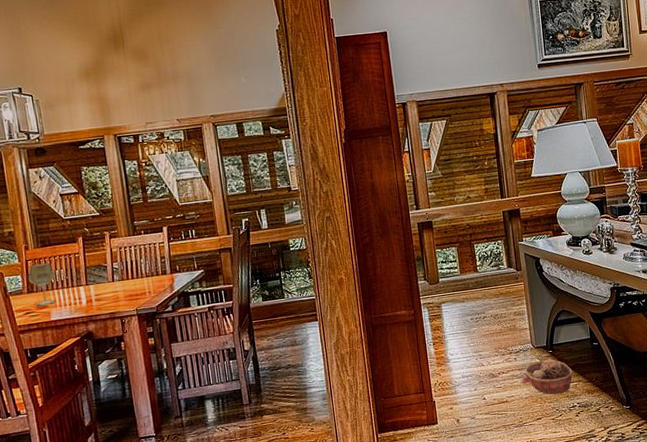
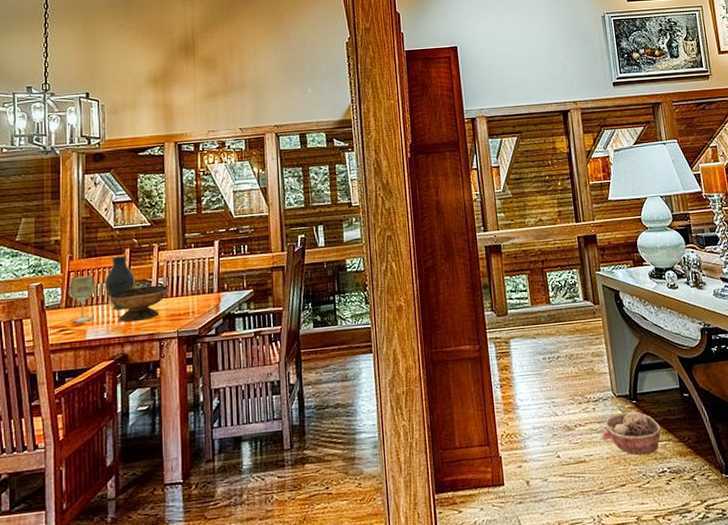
vase: none [61,244,91,293] -> present [104,256,135,310]
decorative bowl: none [68,269,124,304] -> present [109,285,168,322]

